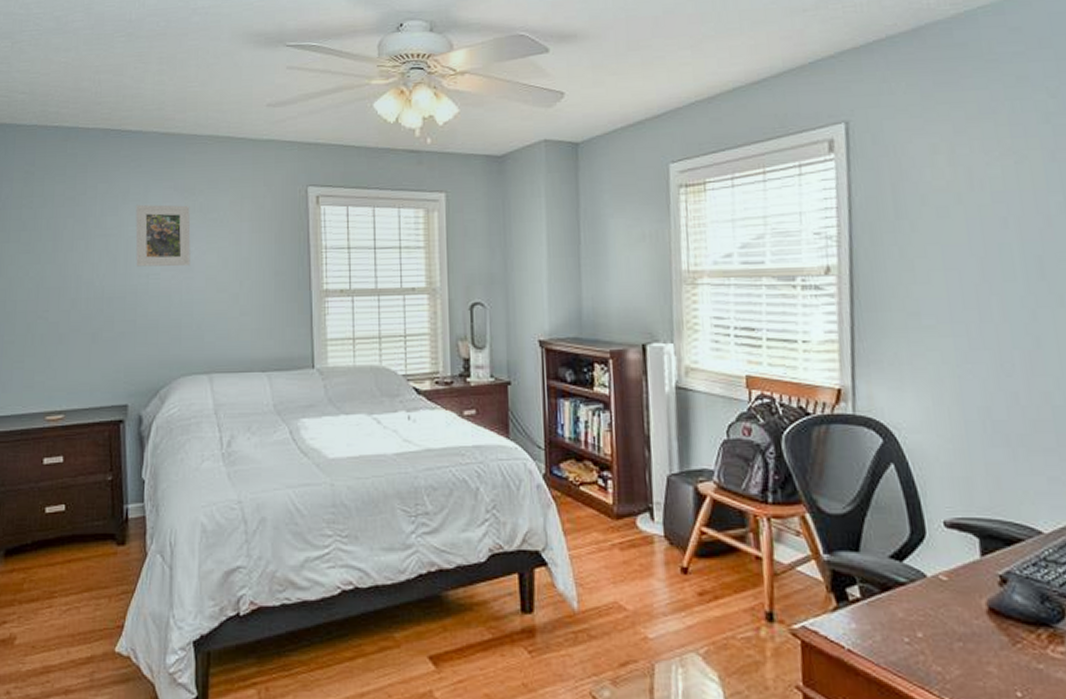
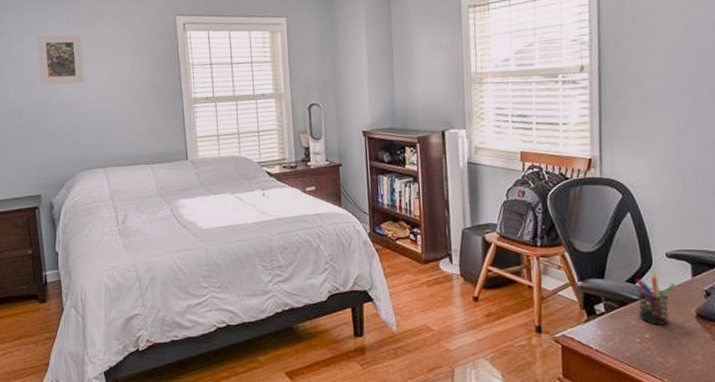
pen holder: none [903,546,959,621] -> present [636,272,676,325]

